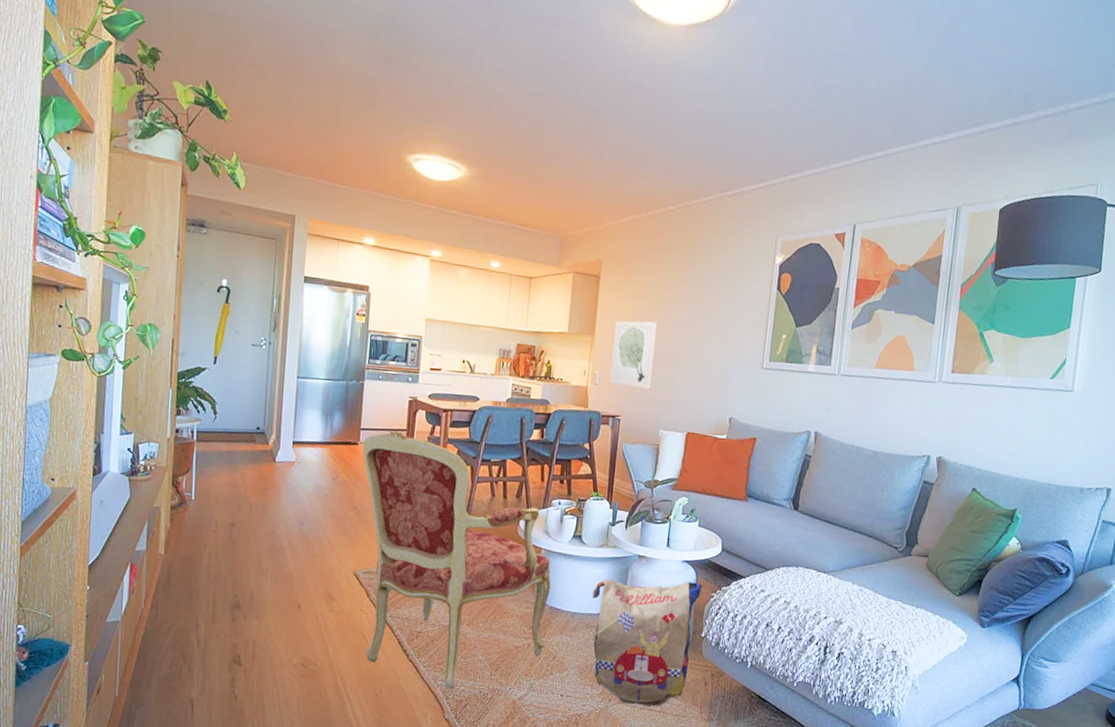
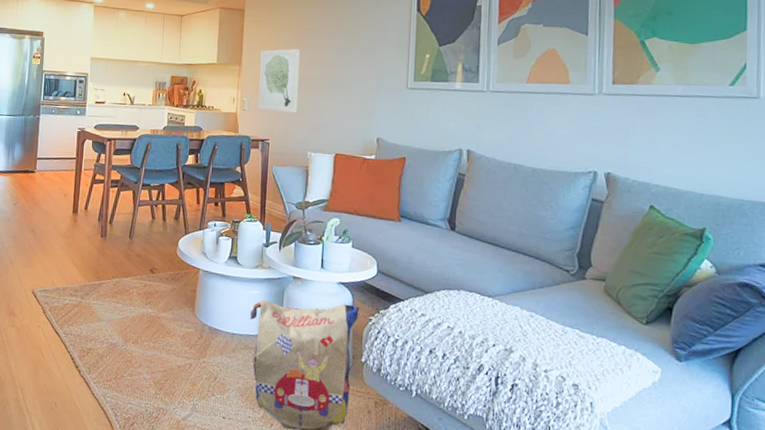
armchair: present [362,430,551,690] -> none [38,159,209,407]

